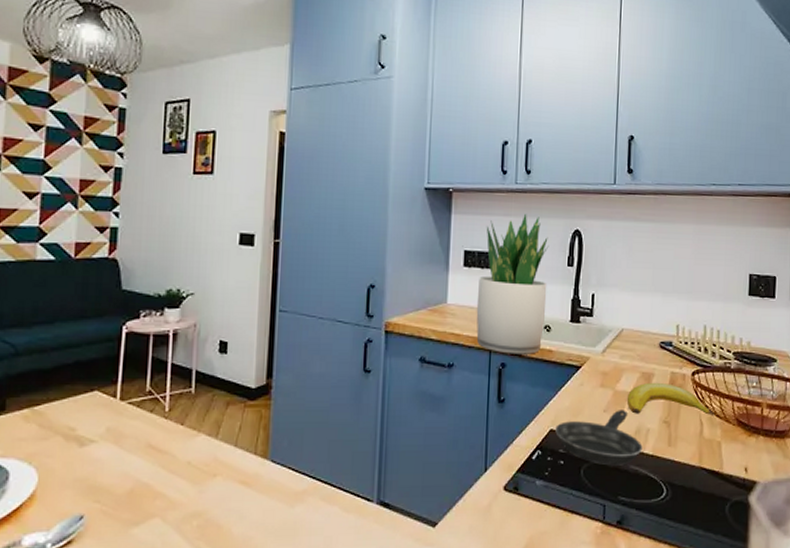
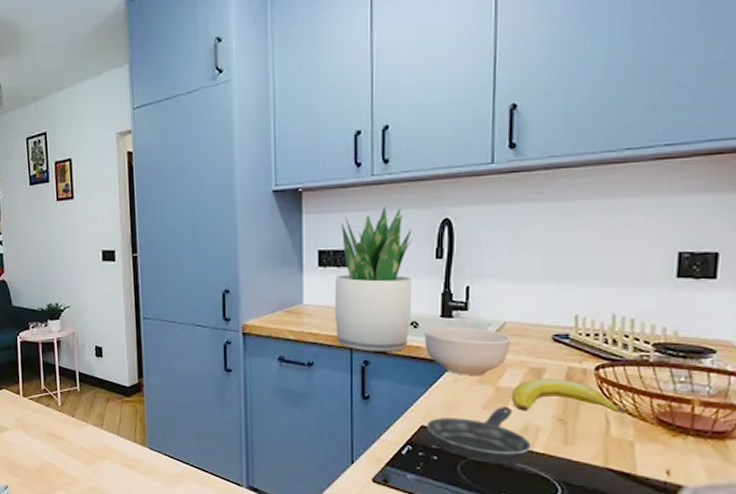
bowl: none [554,331,628,379] -> present [423,326,512,375]

